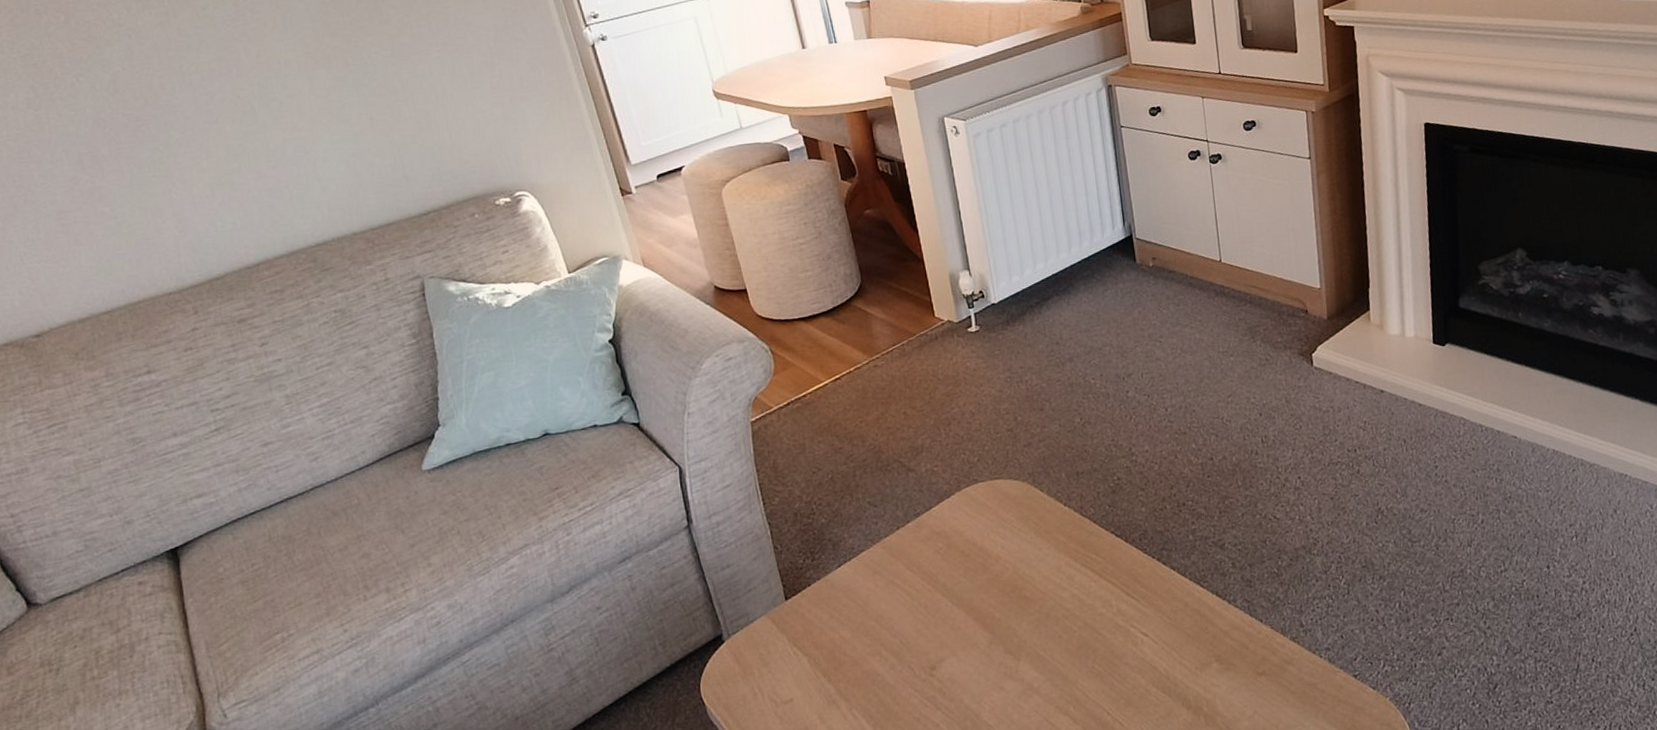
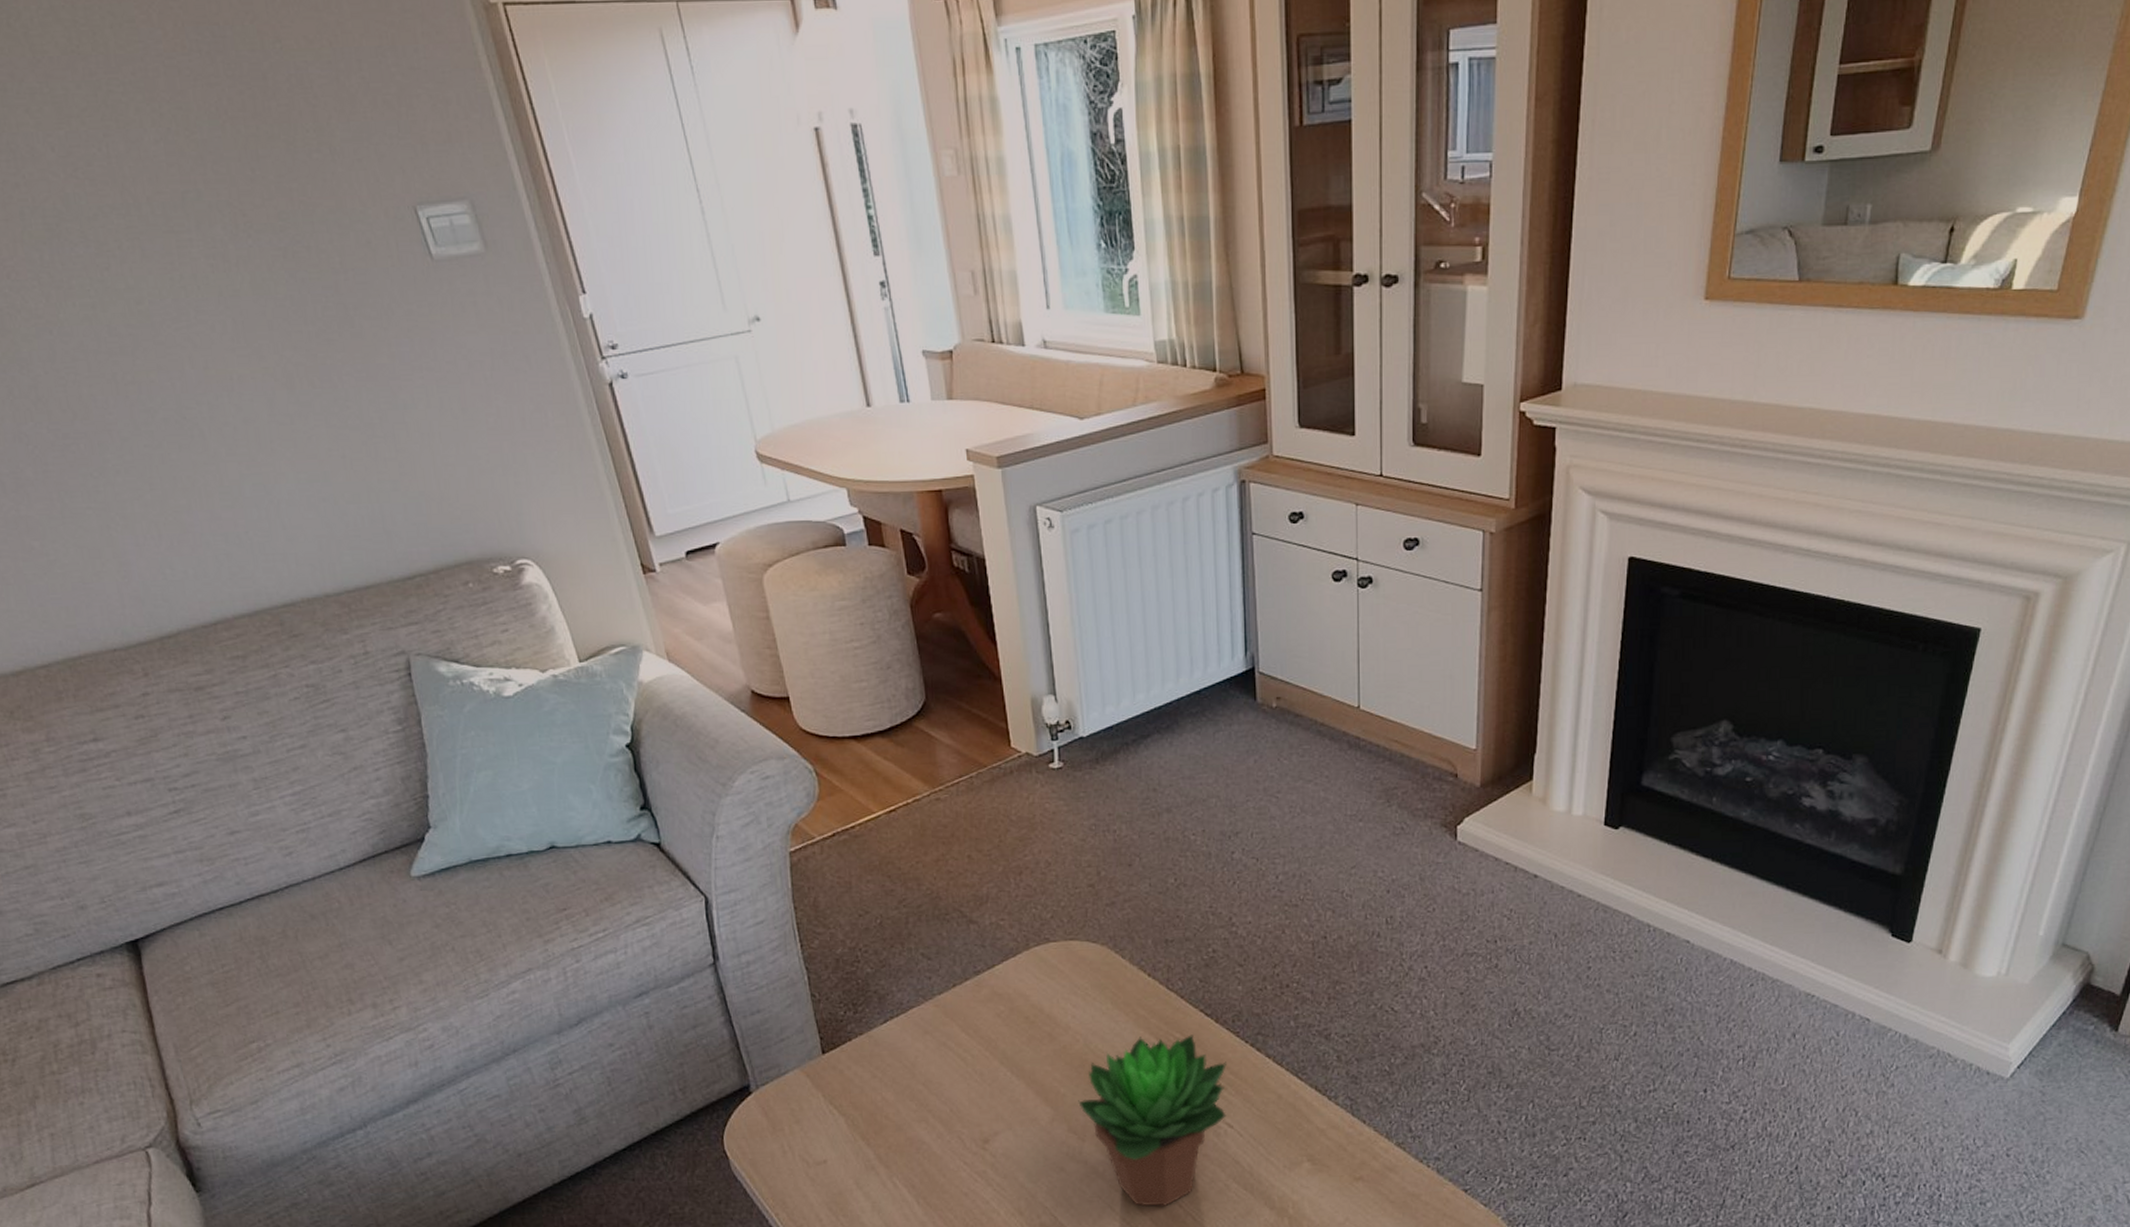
succulent plant: none [1012,555,1142,717] -> present [1078,1035,1226,1207]

